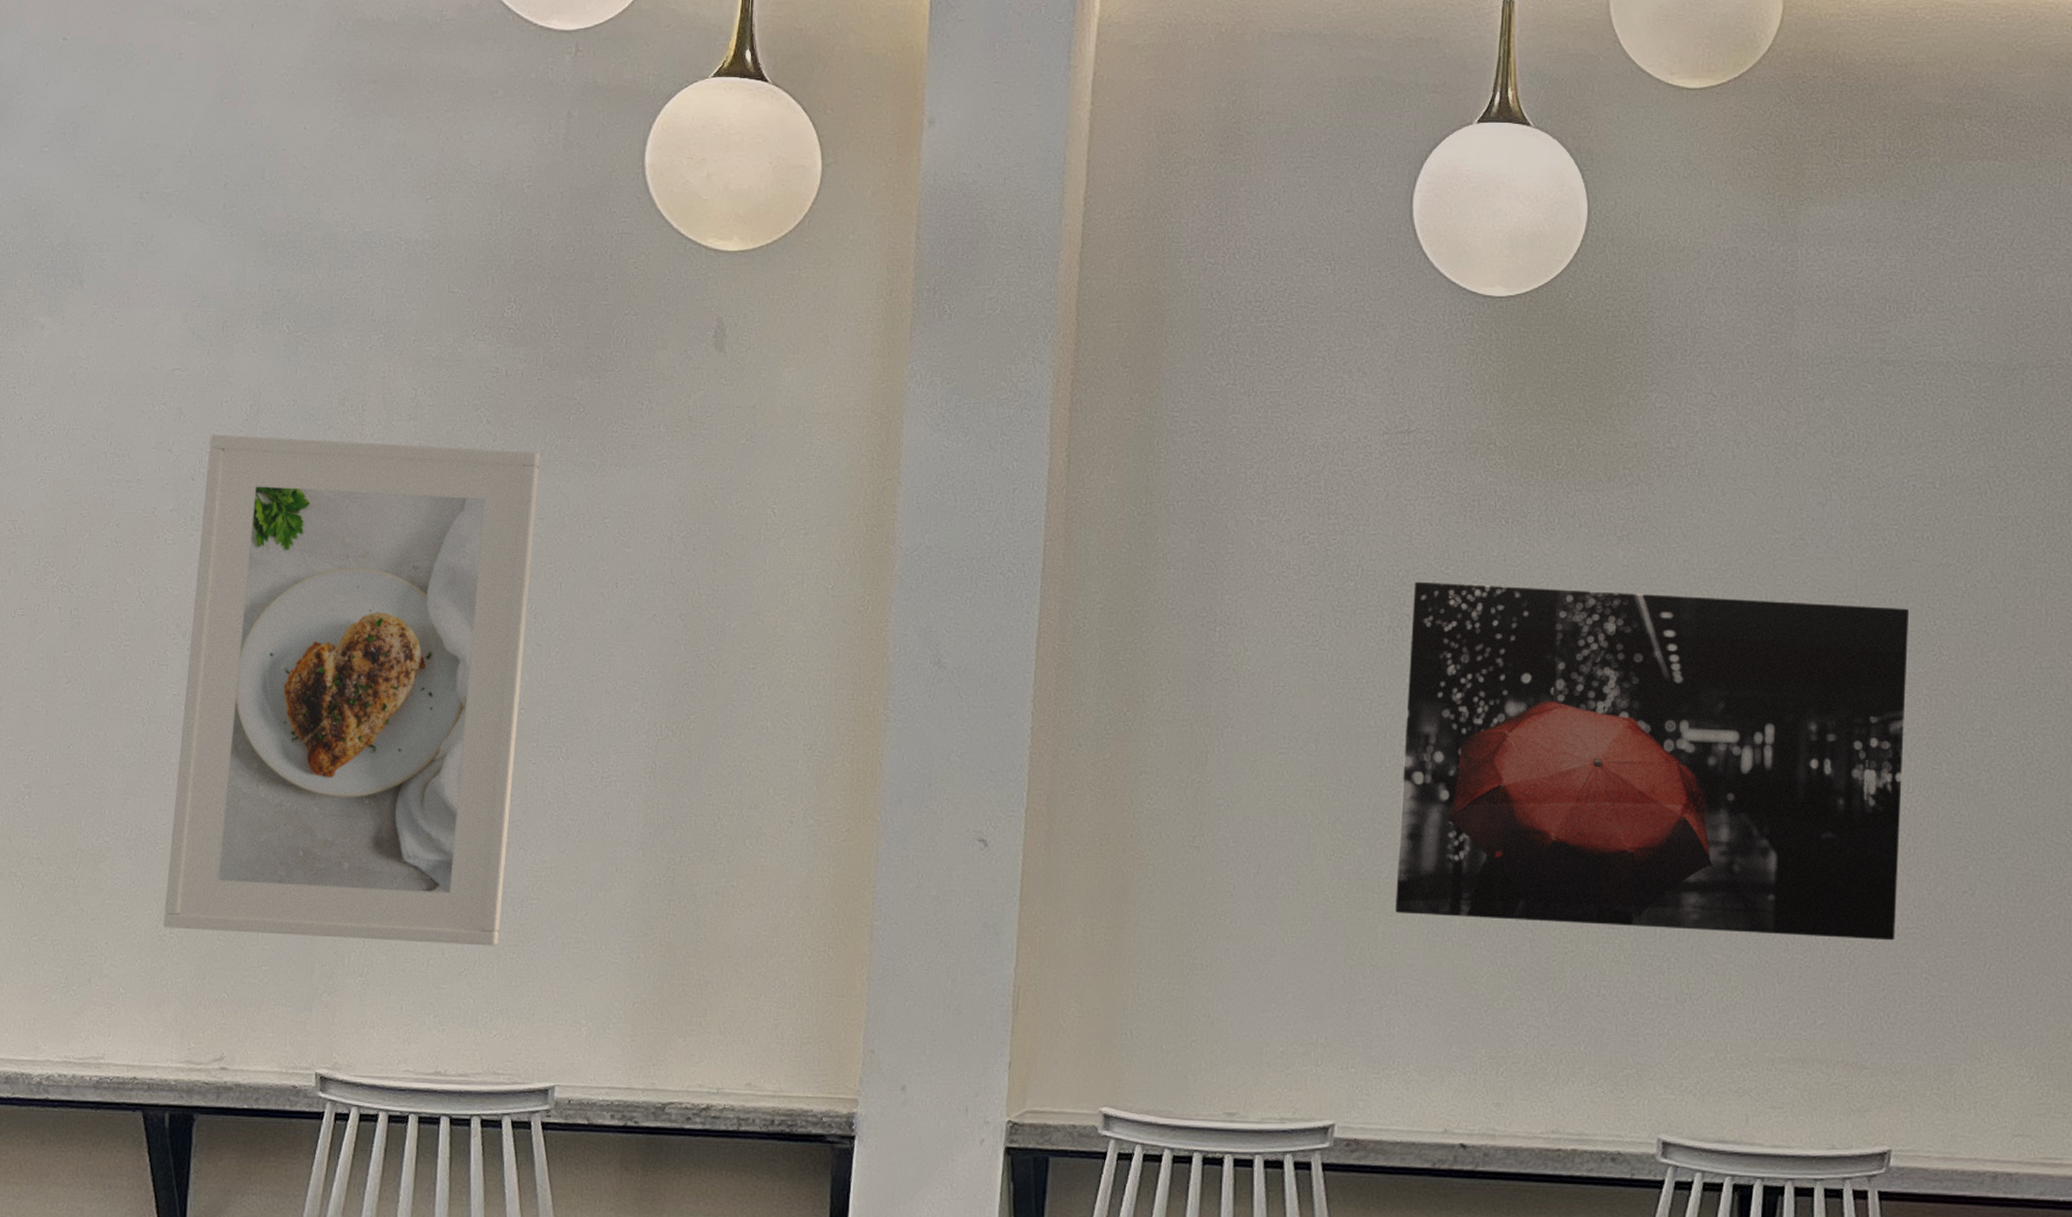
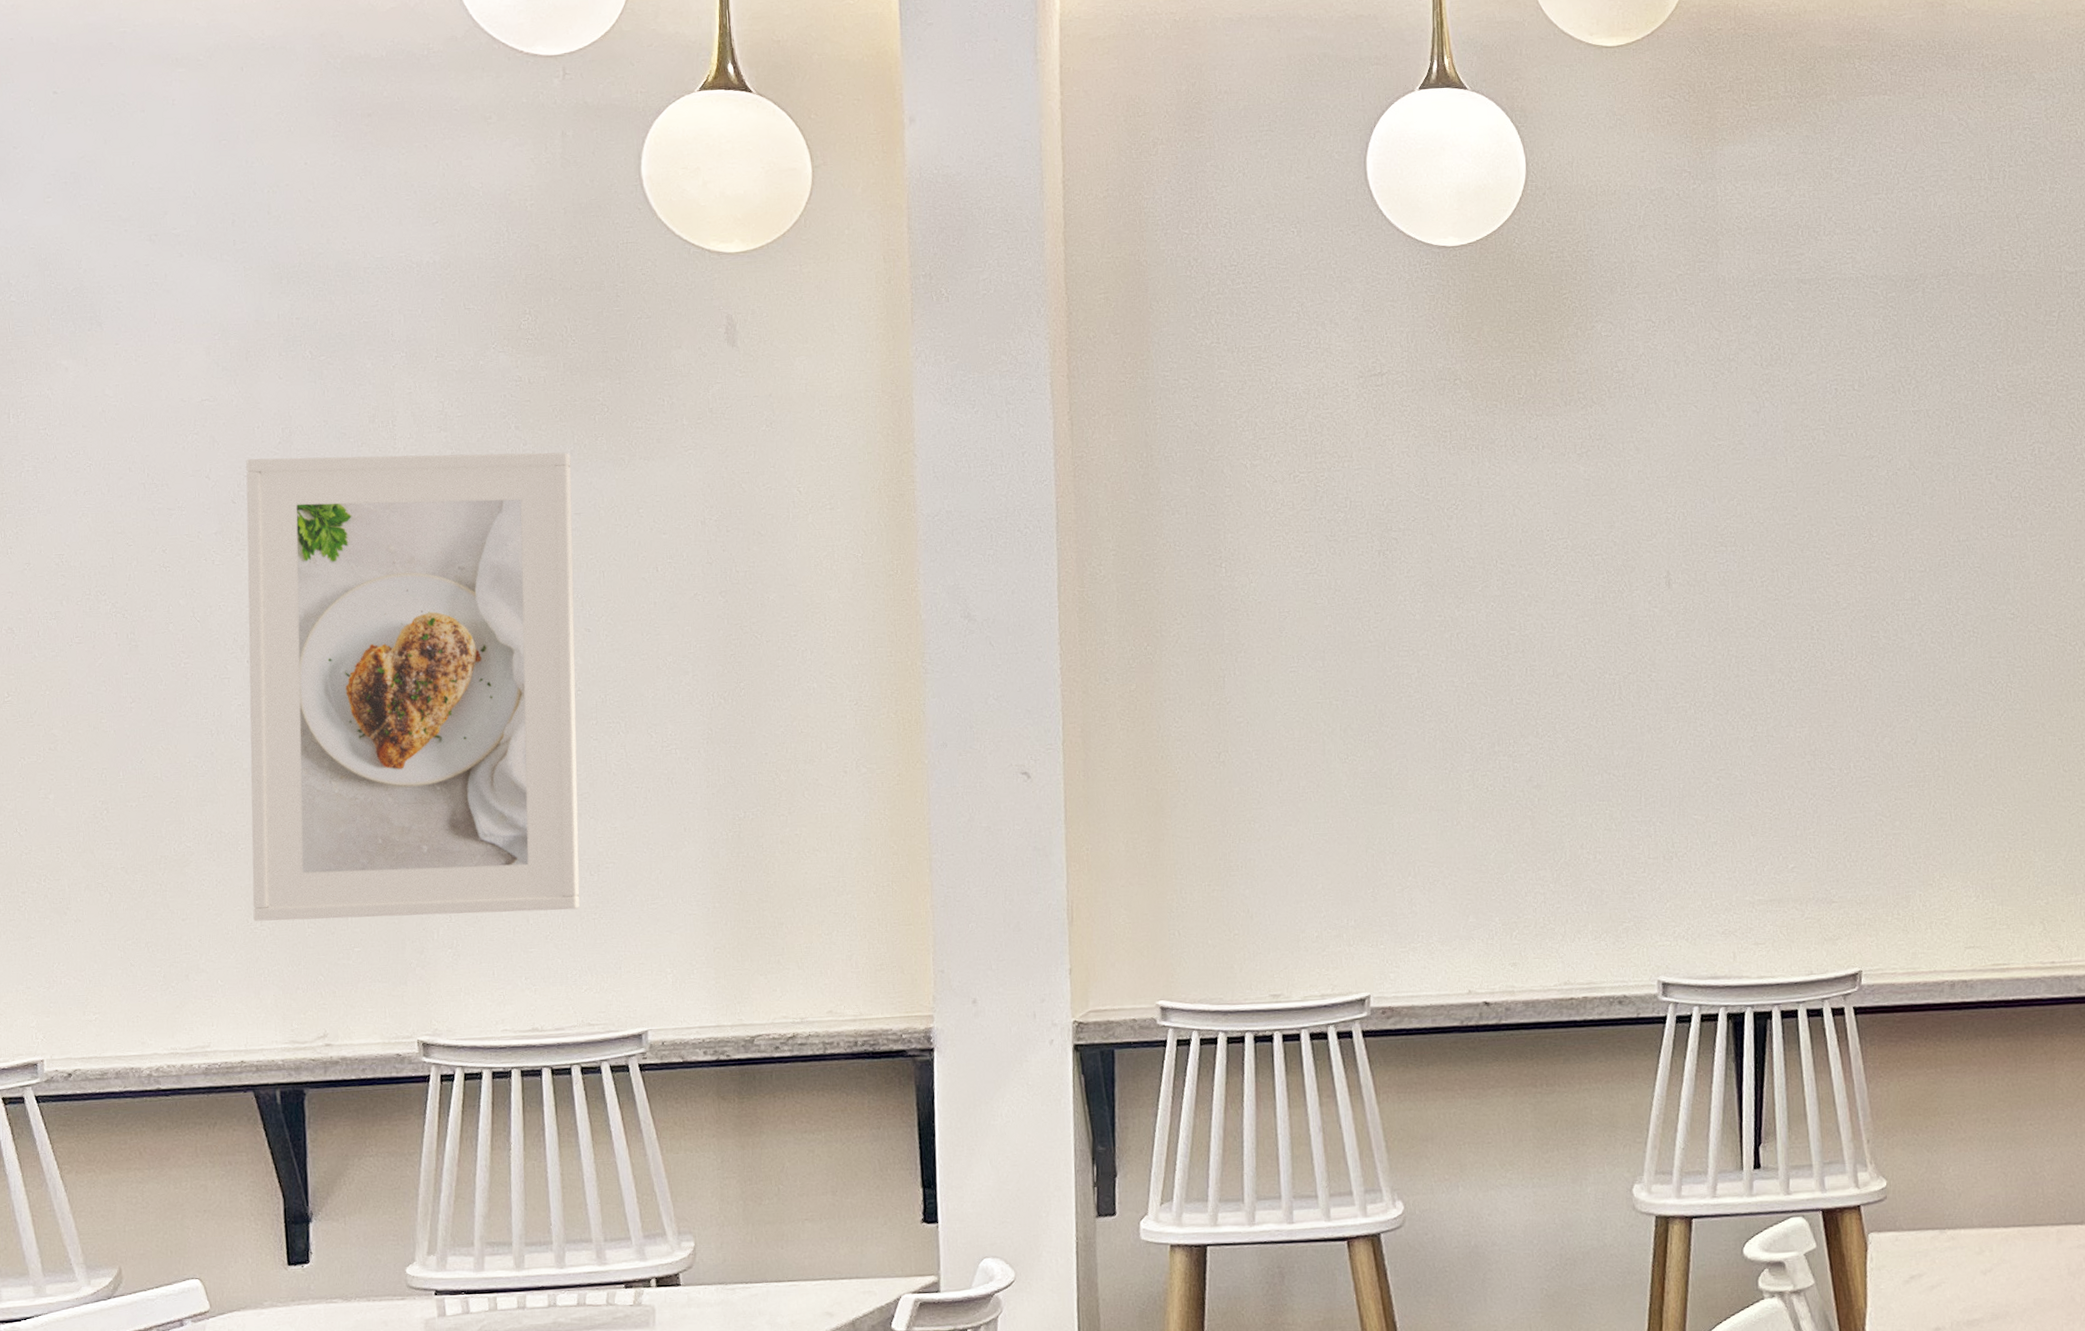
wall art: present [1395,581,1908,941] -> none [1398,498,1851,805]

